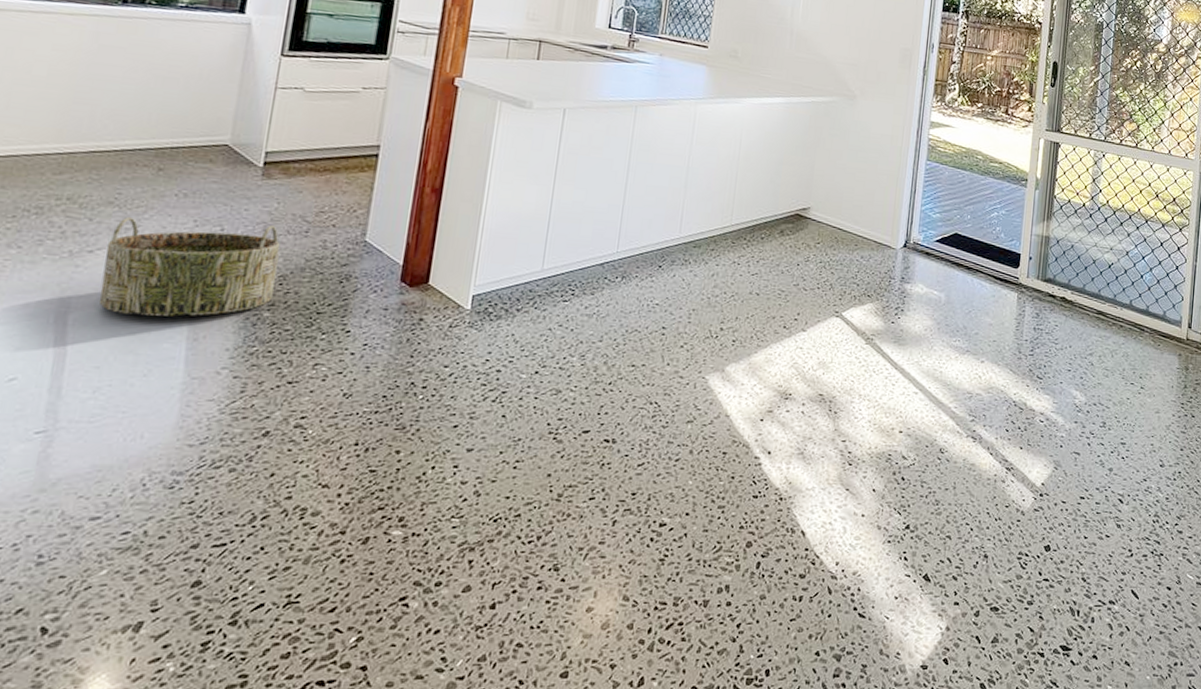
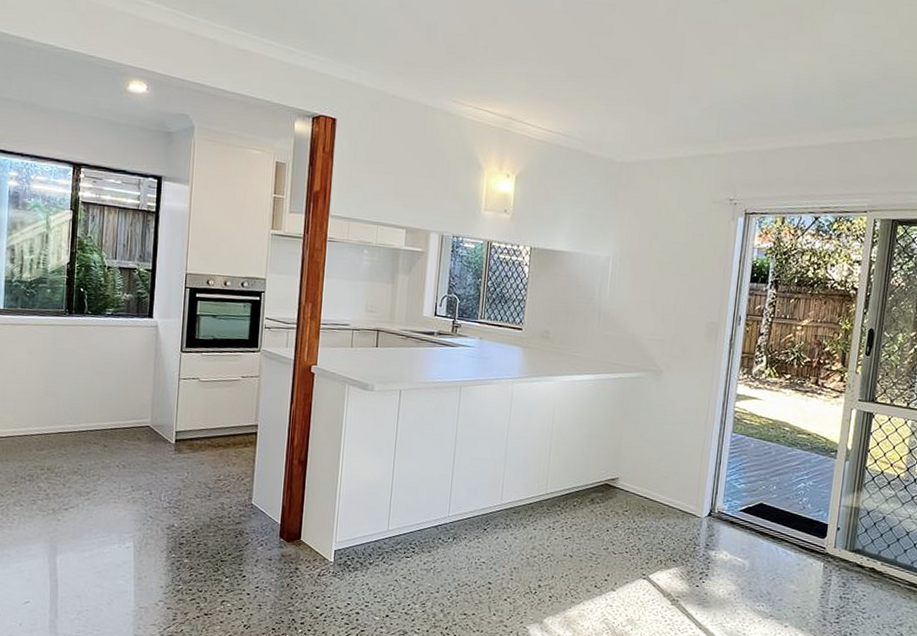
basket: present [98,217,281,317] -> none [74,483,192,560]

